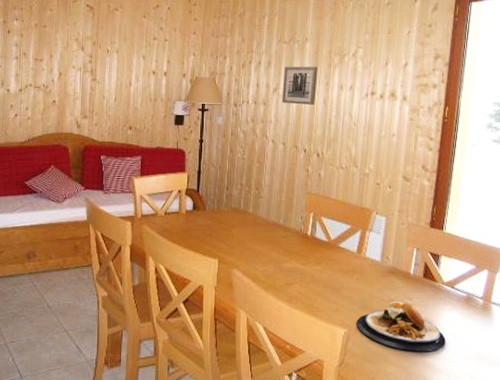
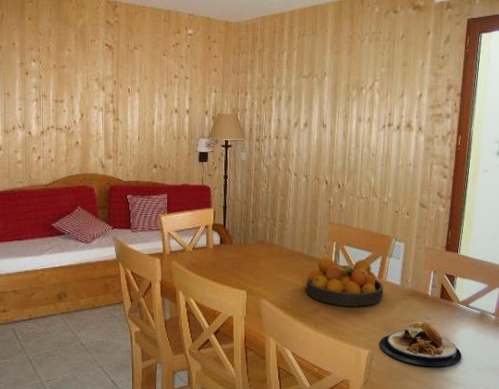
fruit bowl: none [279,227,362,282] -> present [305,256,383,307]
wall art: present [282,66,318,105] -> none [303,100,337,138]

